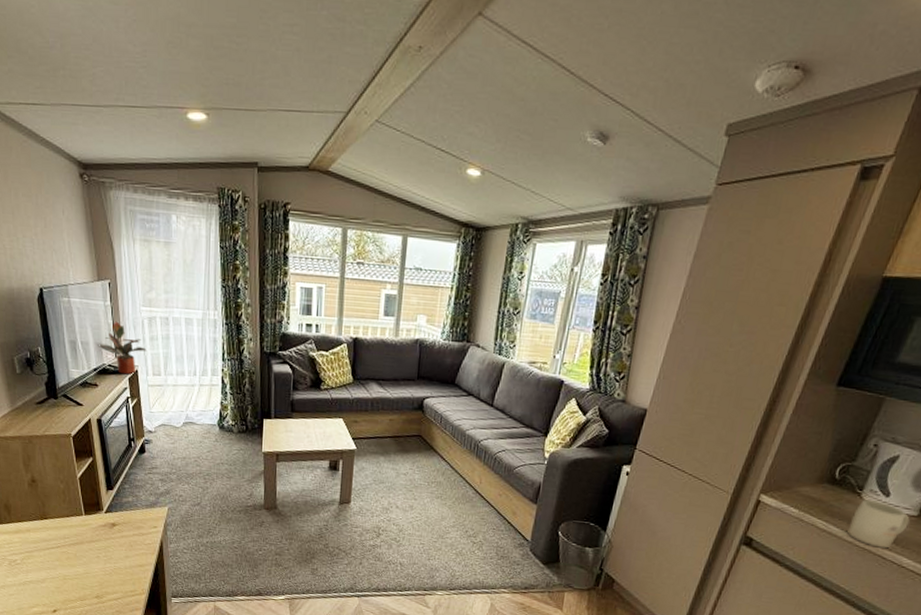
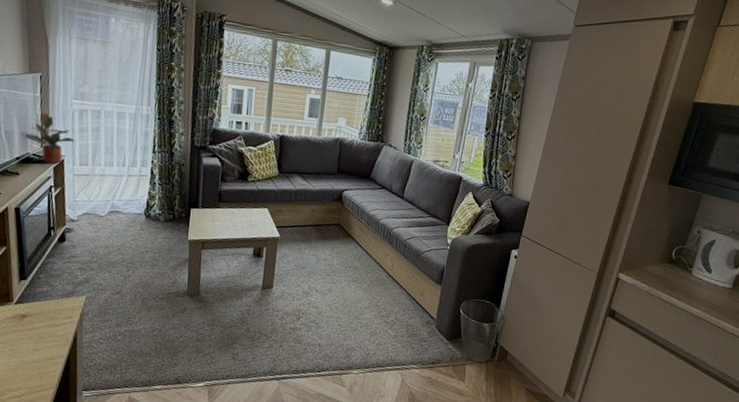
mug: present [847,499,910,549] -> none [684,276,727,316]

